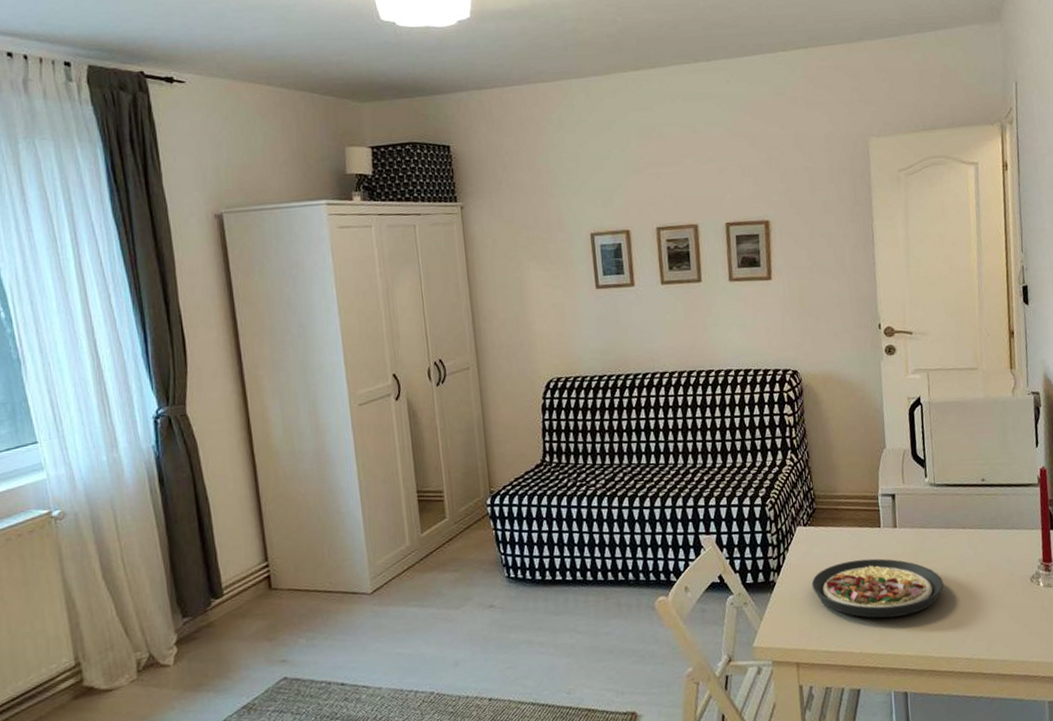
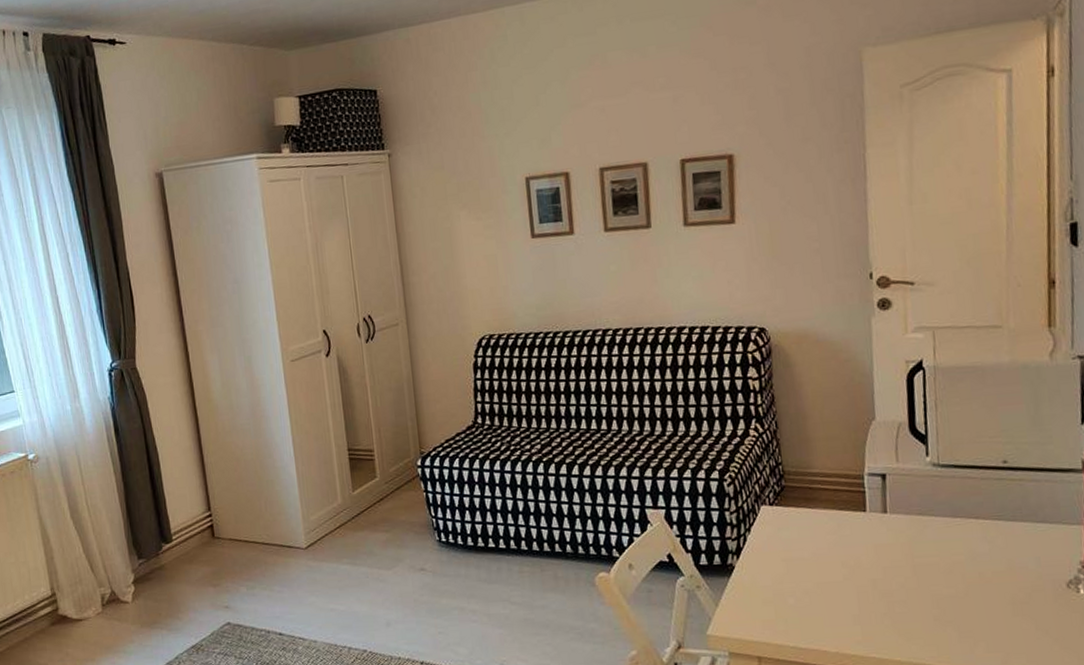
plate: present [811,558,944,619] -> none [777,547,947,616]

